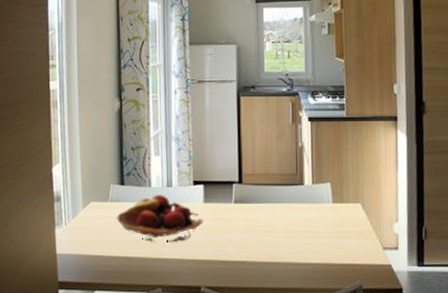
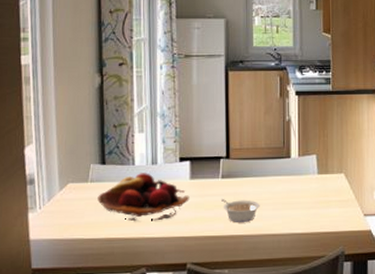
legume: none [234,224,273,249] -> present [221,199,260,222]

